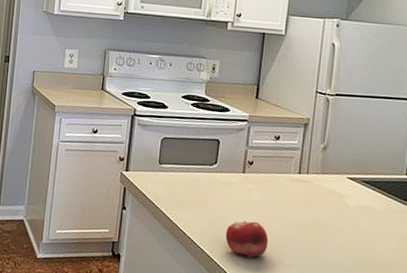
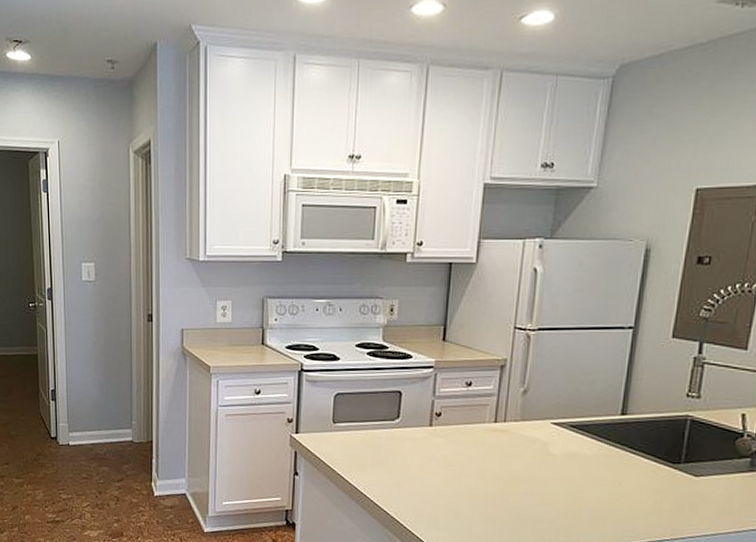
fruit: present [225,220,269,258] -> none [412,478,461,517]

